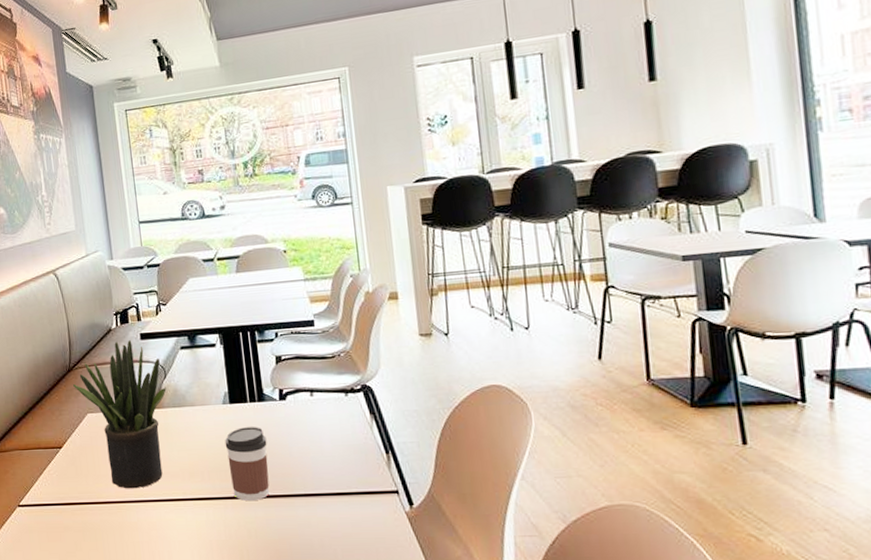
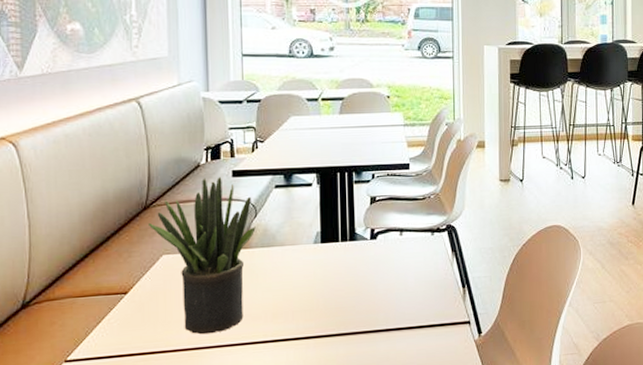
coffee cup: present [224,426,270,501] -> none [312,265,355,339]

